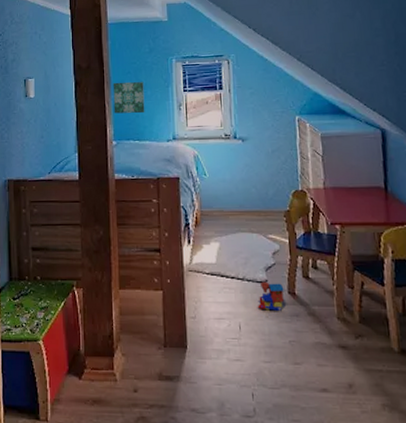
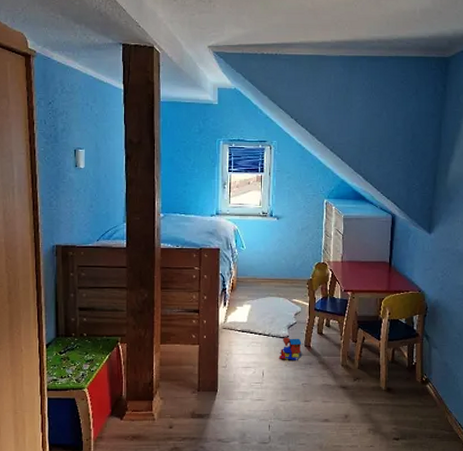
wall art: present [113,82,145,114] -> none [162,159,192,190]

